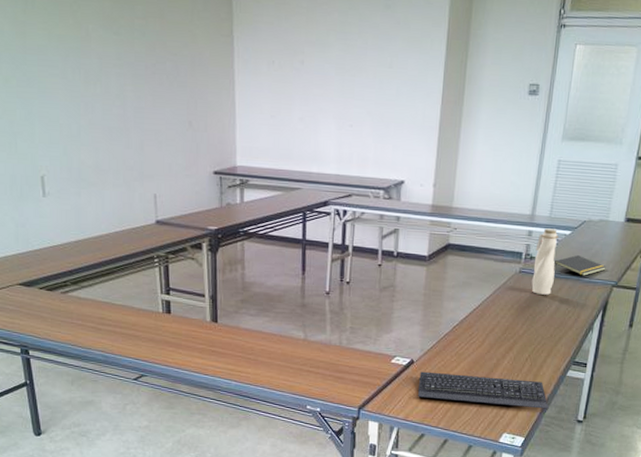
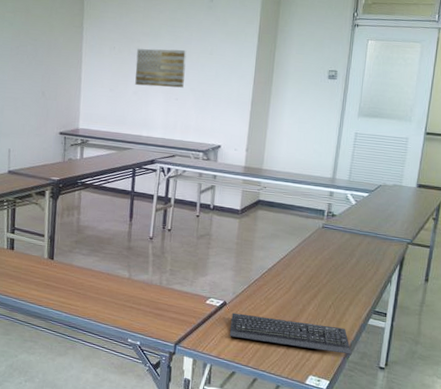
wall art: none [300,62,361,112] -> present [135,48,187,88]
water bottle: present [532,228,559,295] -> none [334,190,357,249]
notepad: present [554,255,606,276] -> none [353,215,401,233]

